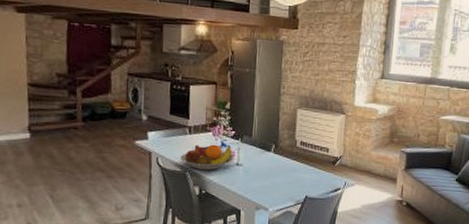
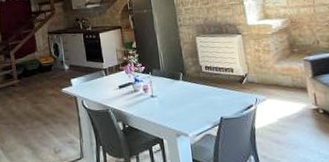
fruit bowl: present [180,144,234,171] -> none [101,80,148,107]

